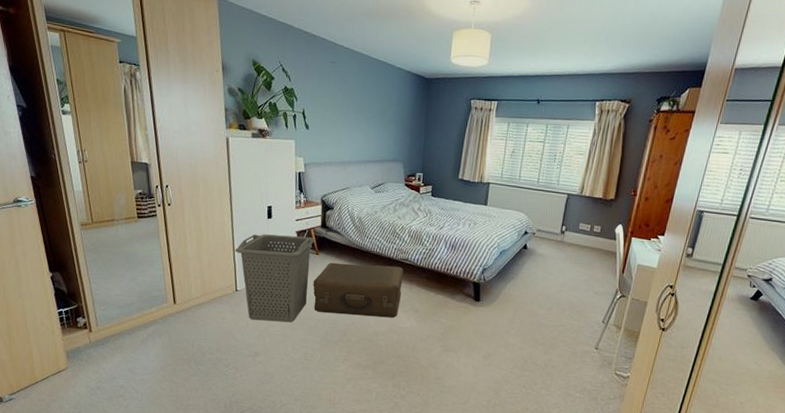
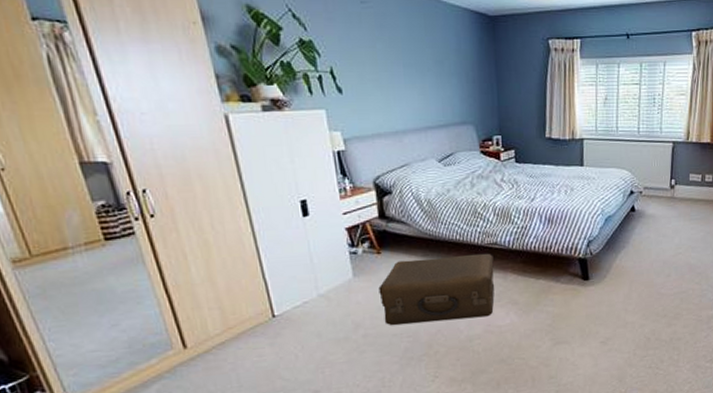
laundry basket: present [235,234,316,323] -> none [262,233,374,351]

